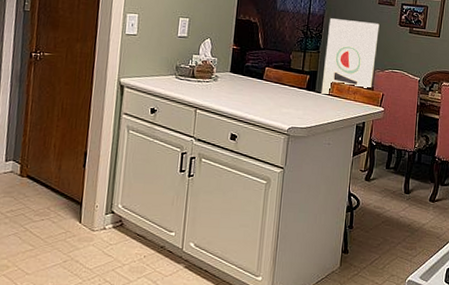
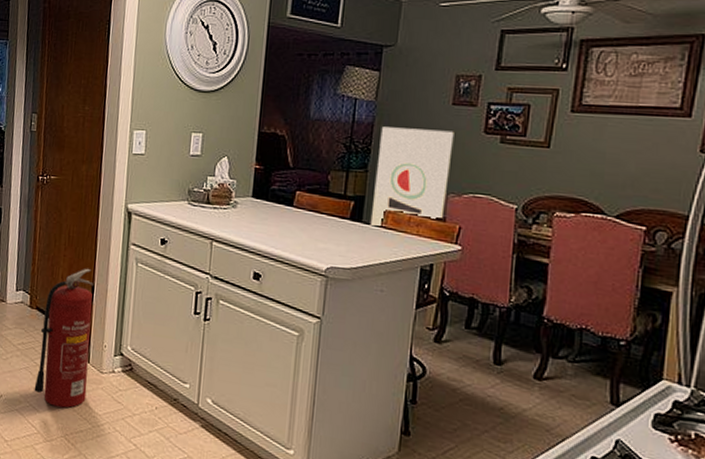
fire extinguisher: none [23,136,86,267] -> present [34,268,94,408]

